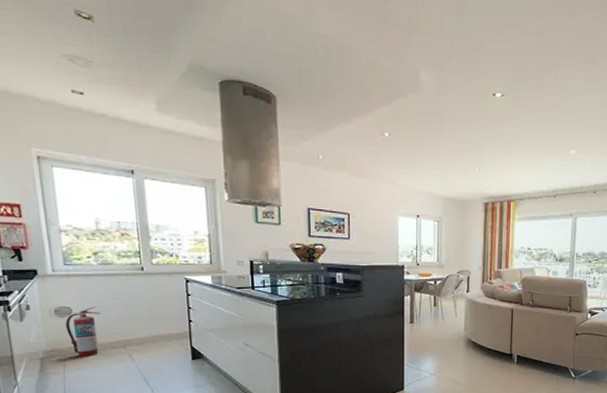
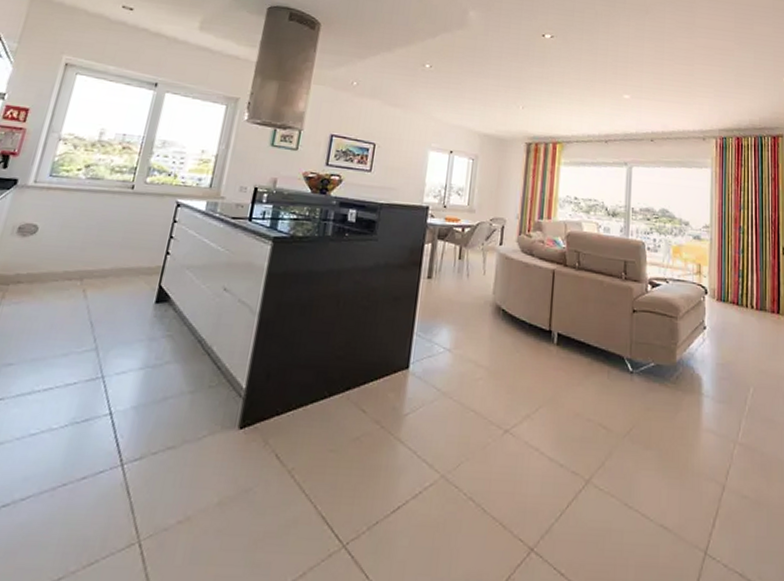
fire extinguisher: present [65,307,100,357] -> none [21,226,69,288]

